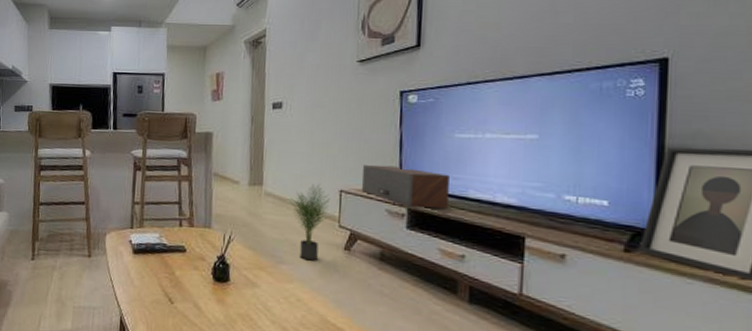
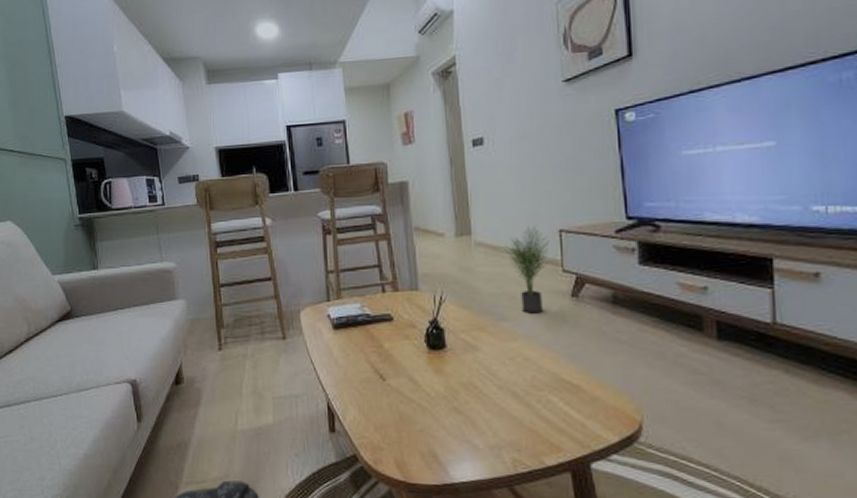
speaker: present [361,164,450,210] -> none [581,195,683,241]

